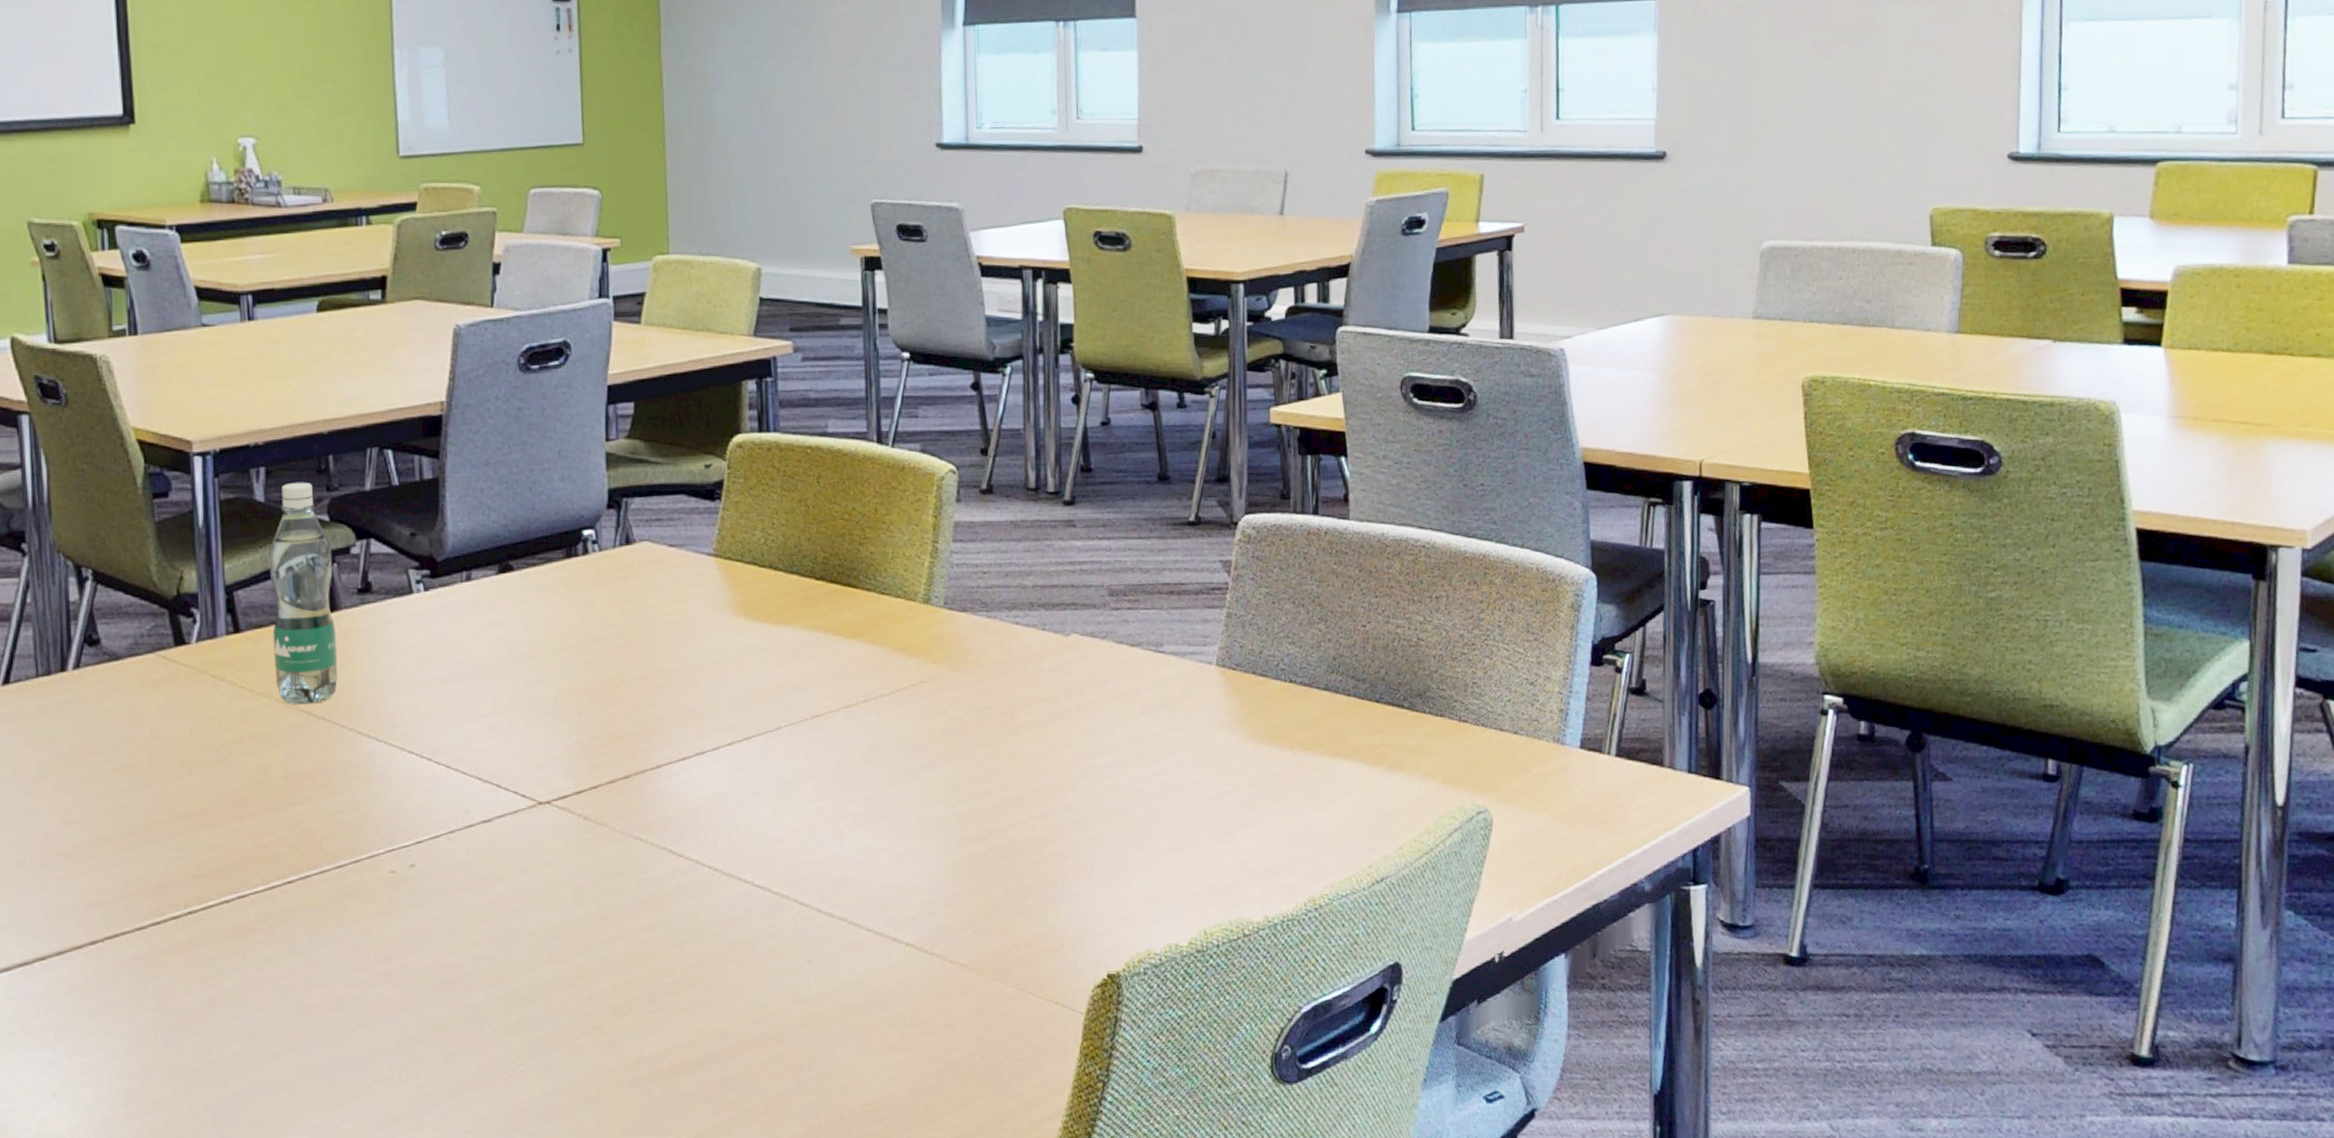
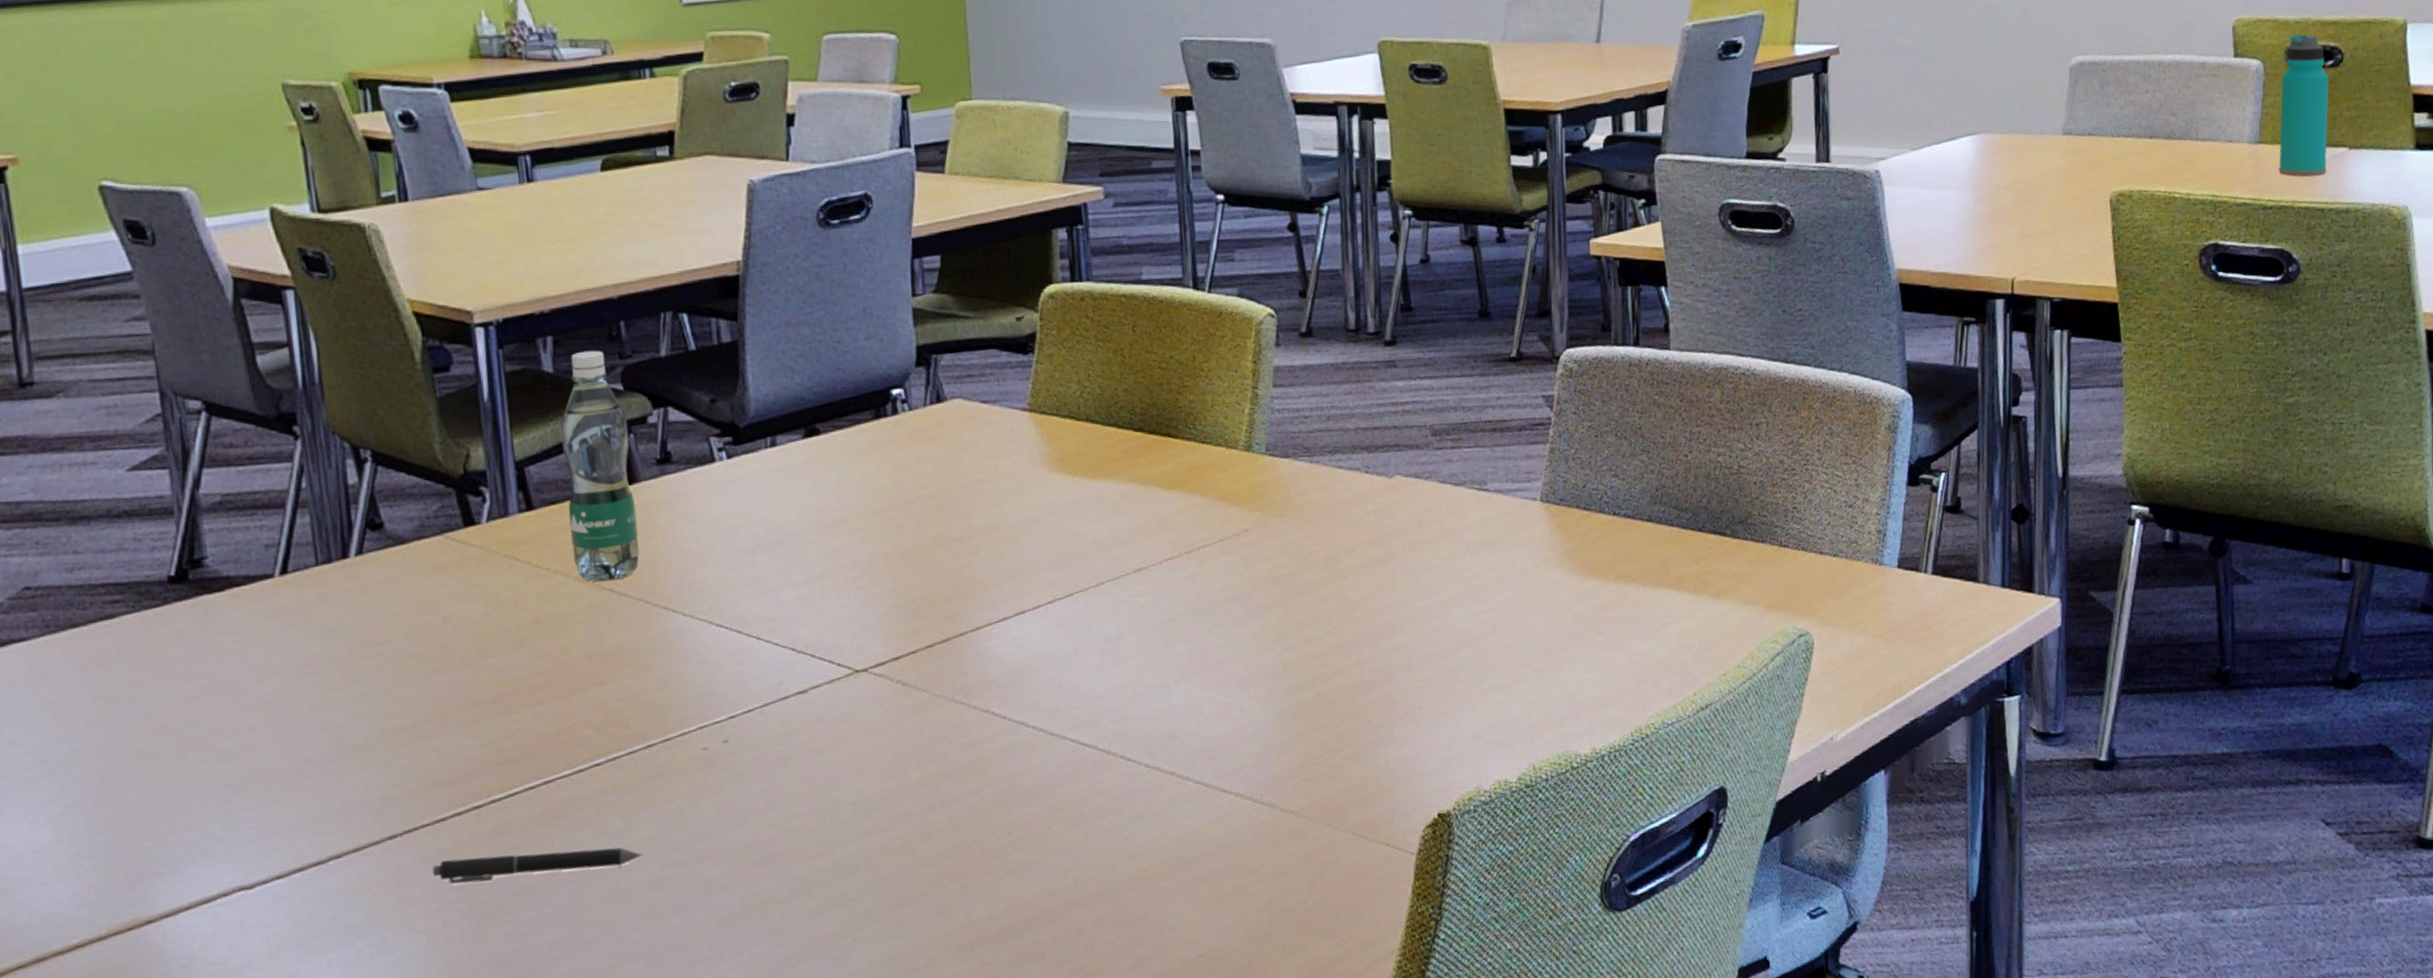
pen: none [131,964,330,992] -> present [433,847,643,884]
water bottle: none [1978,224,2032,369] -> present [2278,34,2329,178]

